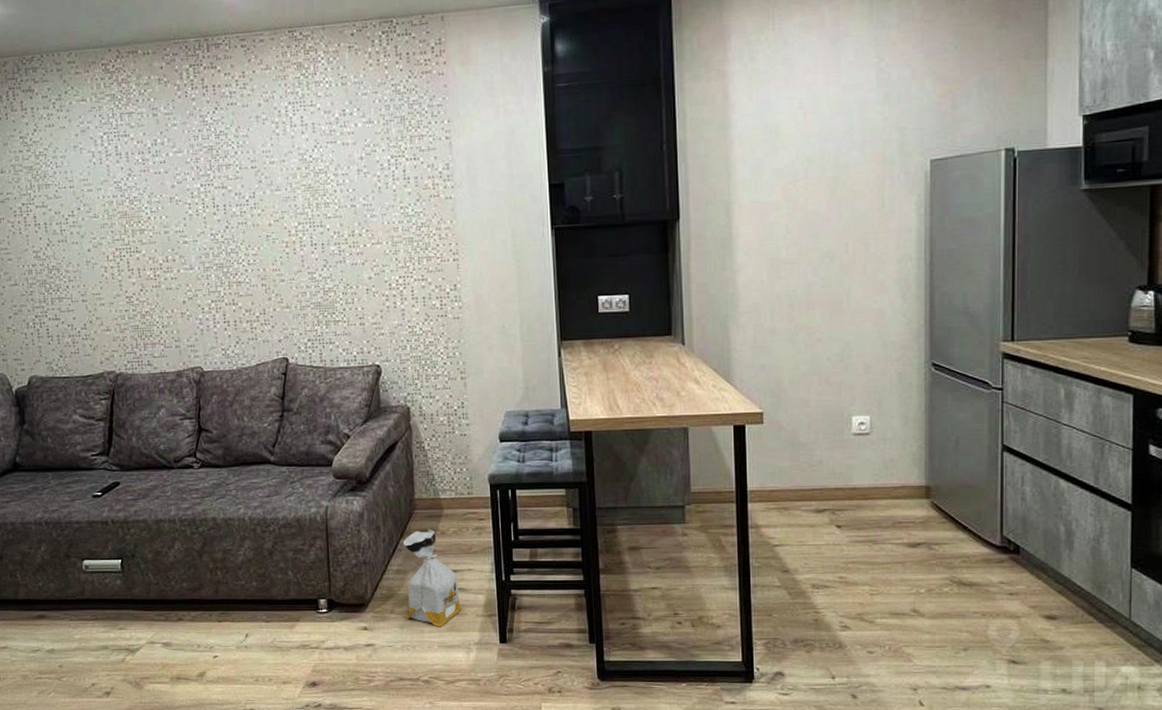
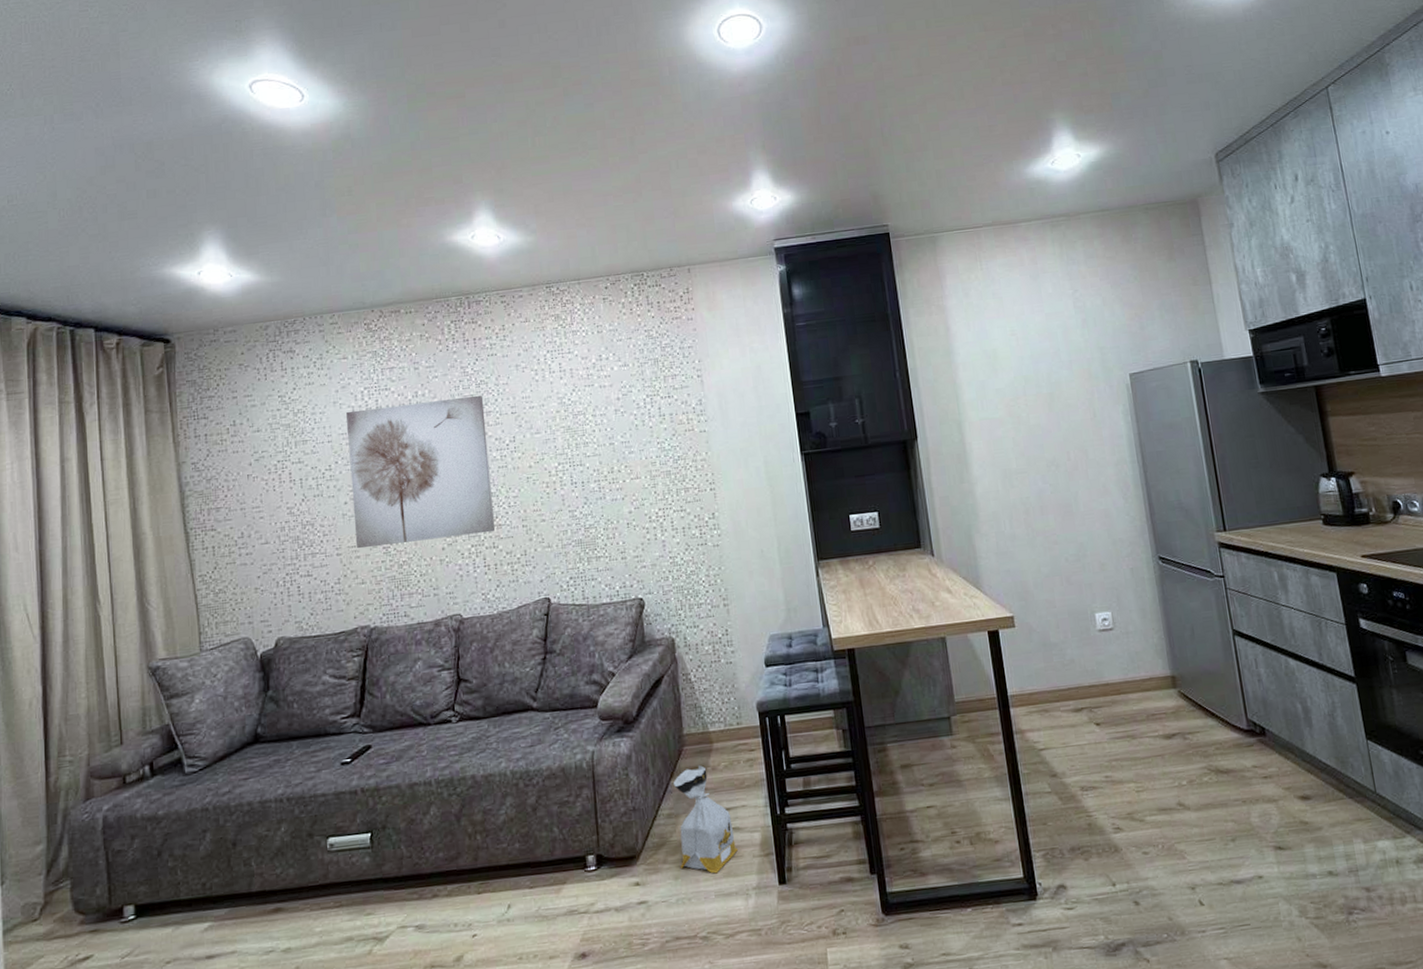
wall art: none [87,146,234,297] -> present [346,395,495,549]

